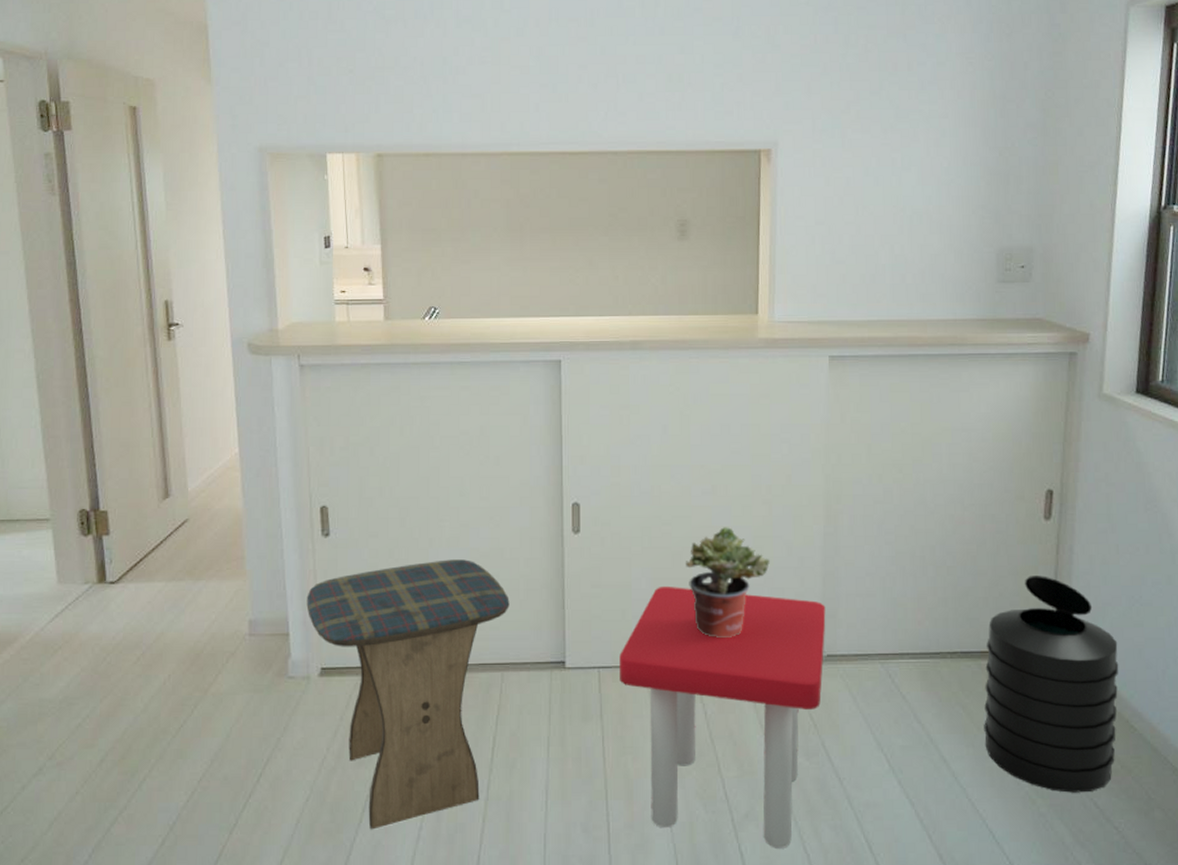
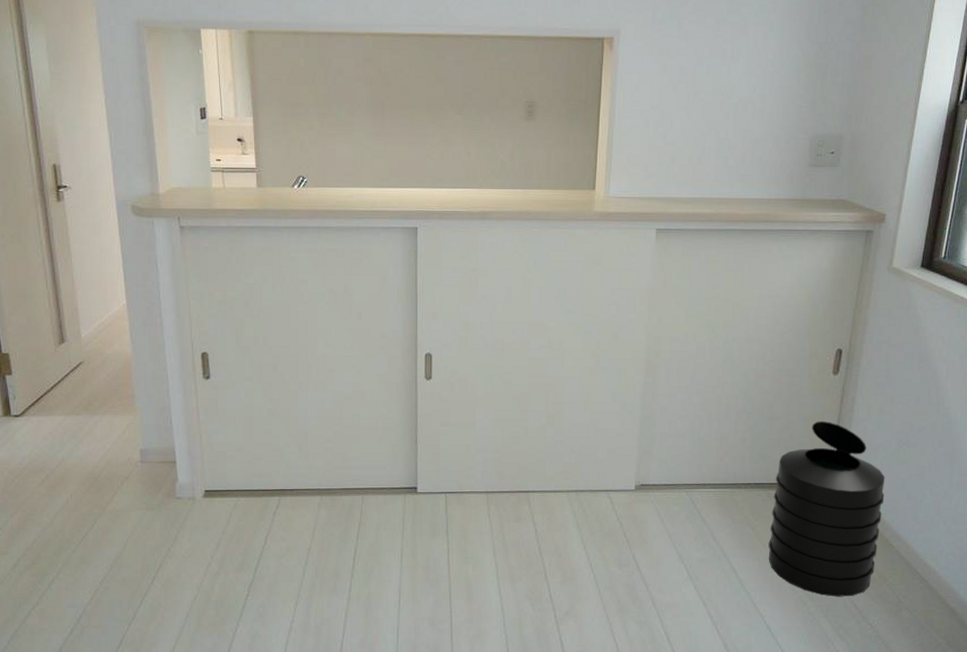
stool: present [306,559,510,830] -> none [191,400,369,622]
stool: present [619,585,826,848] -> none [464,425,642,639]
potted plant: present [685,527,770,639] -> none [522,376,596,470]

